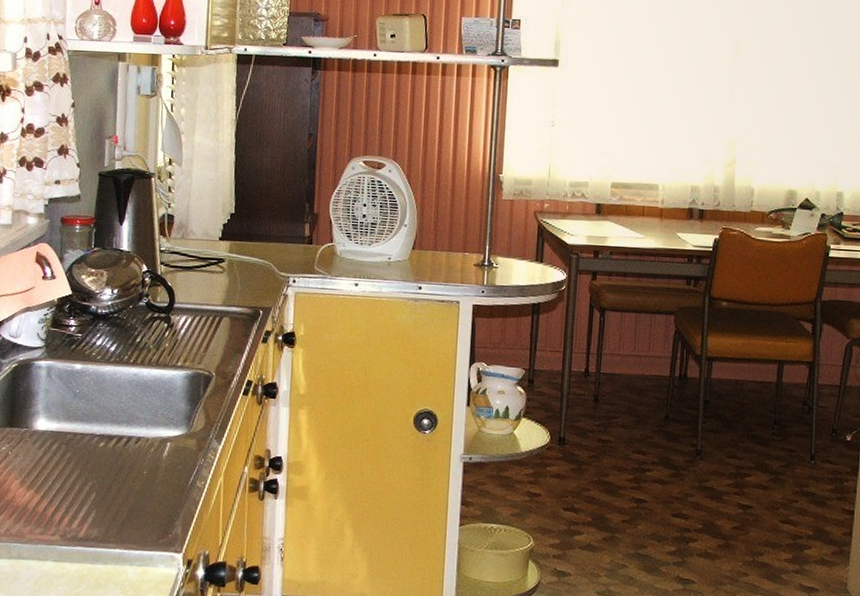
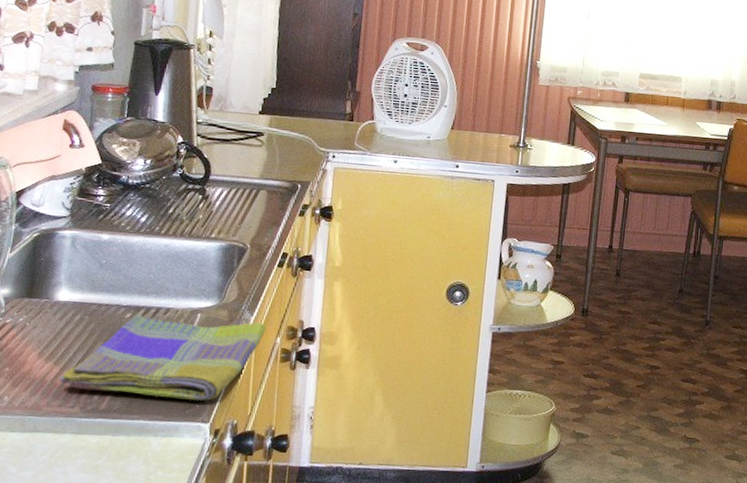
dish towel: none [40,444,233,531] -> present [59,315,266,401]

